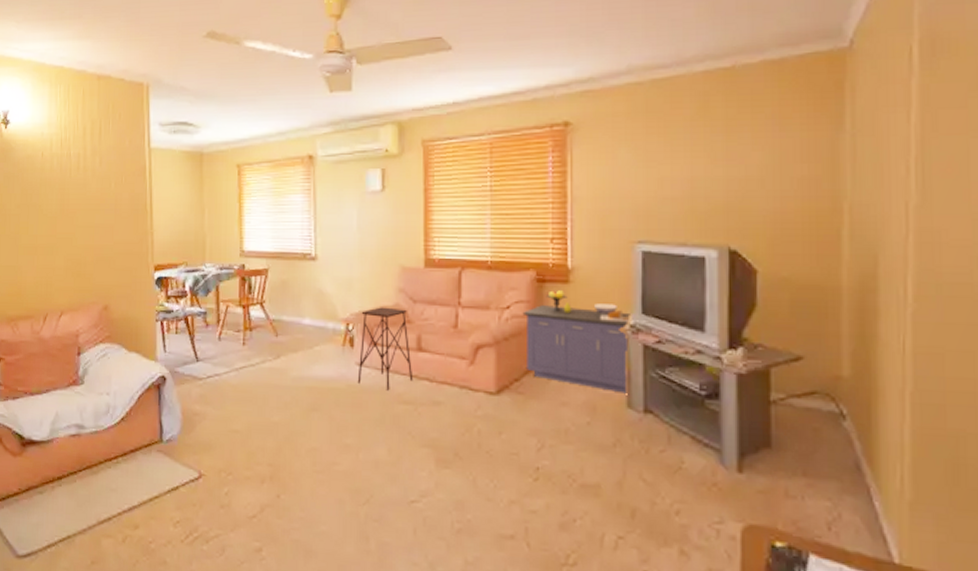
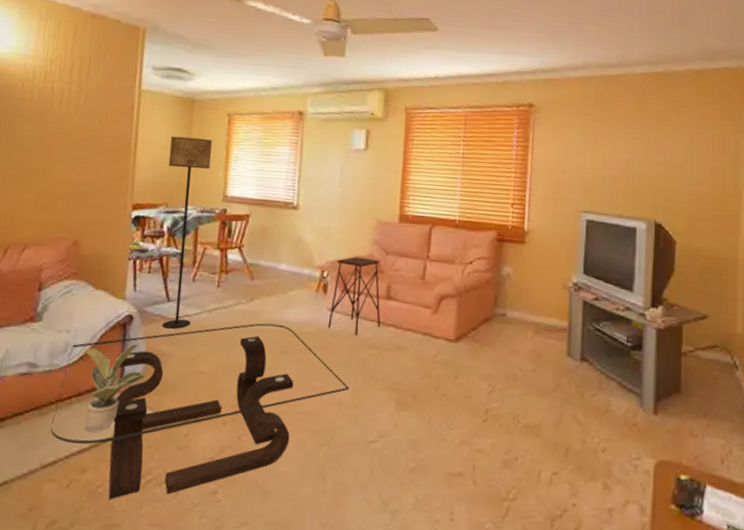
coffee table: none [102,380,385,555] -> present [50,323,349,500]
potted plant: none [125,405,183,492] -> present [83,344,145,434]
floor lamp: none [183,192,225,389] -> present [162,136,213,329]
storage cabinet: present [522,290,630,393] -> none [483,249,574,343]

